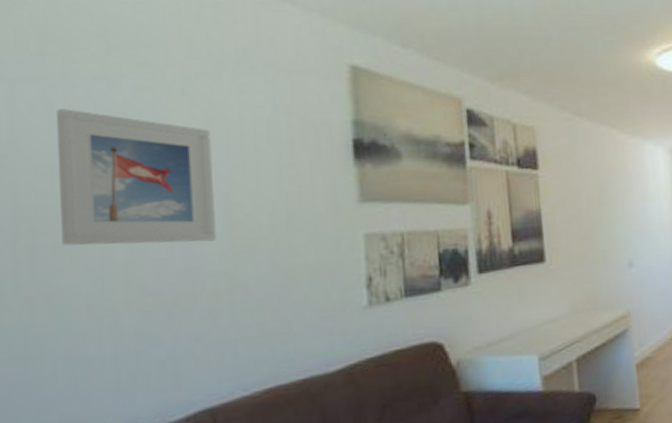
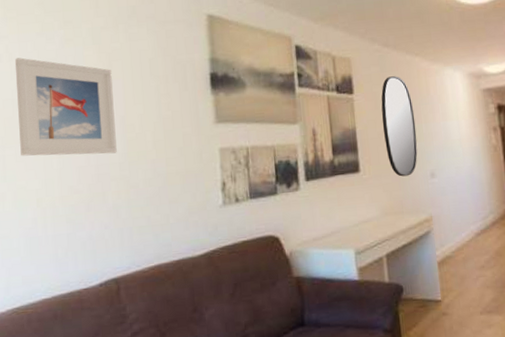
home mirror: none [571,150,614,267] -> present [381,76,418,177]

